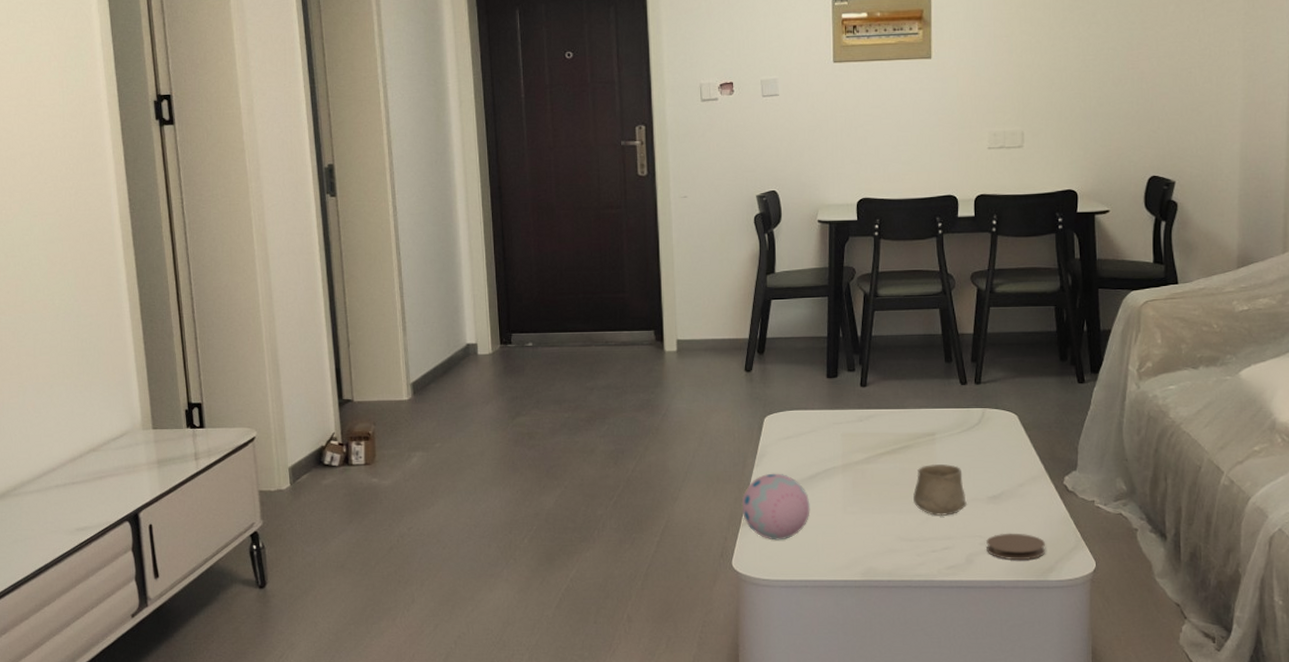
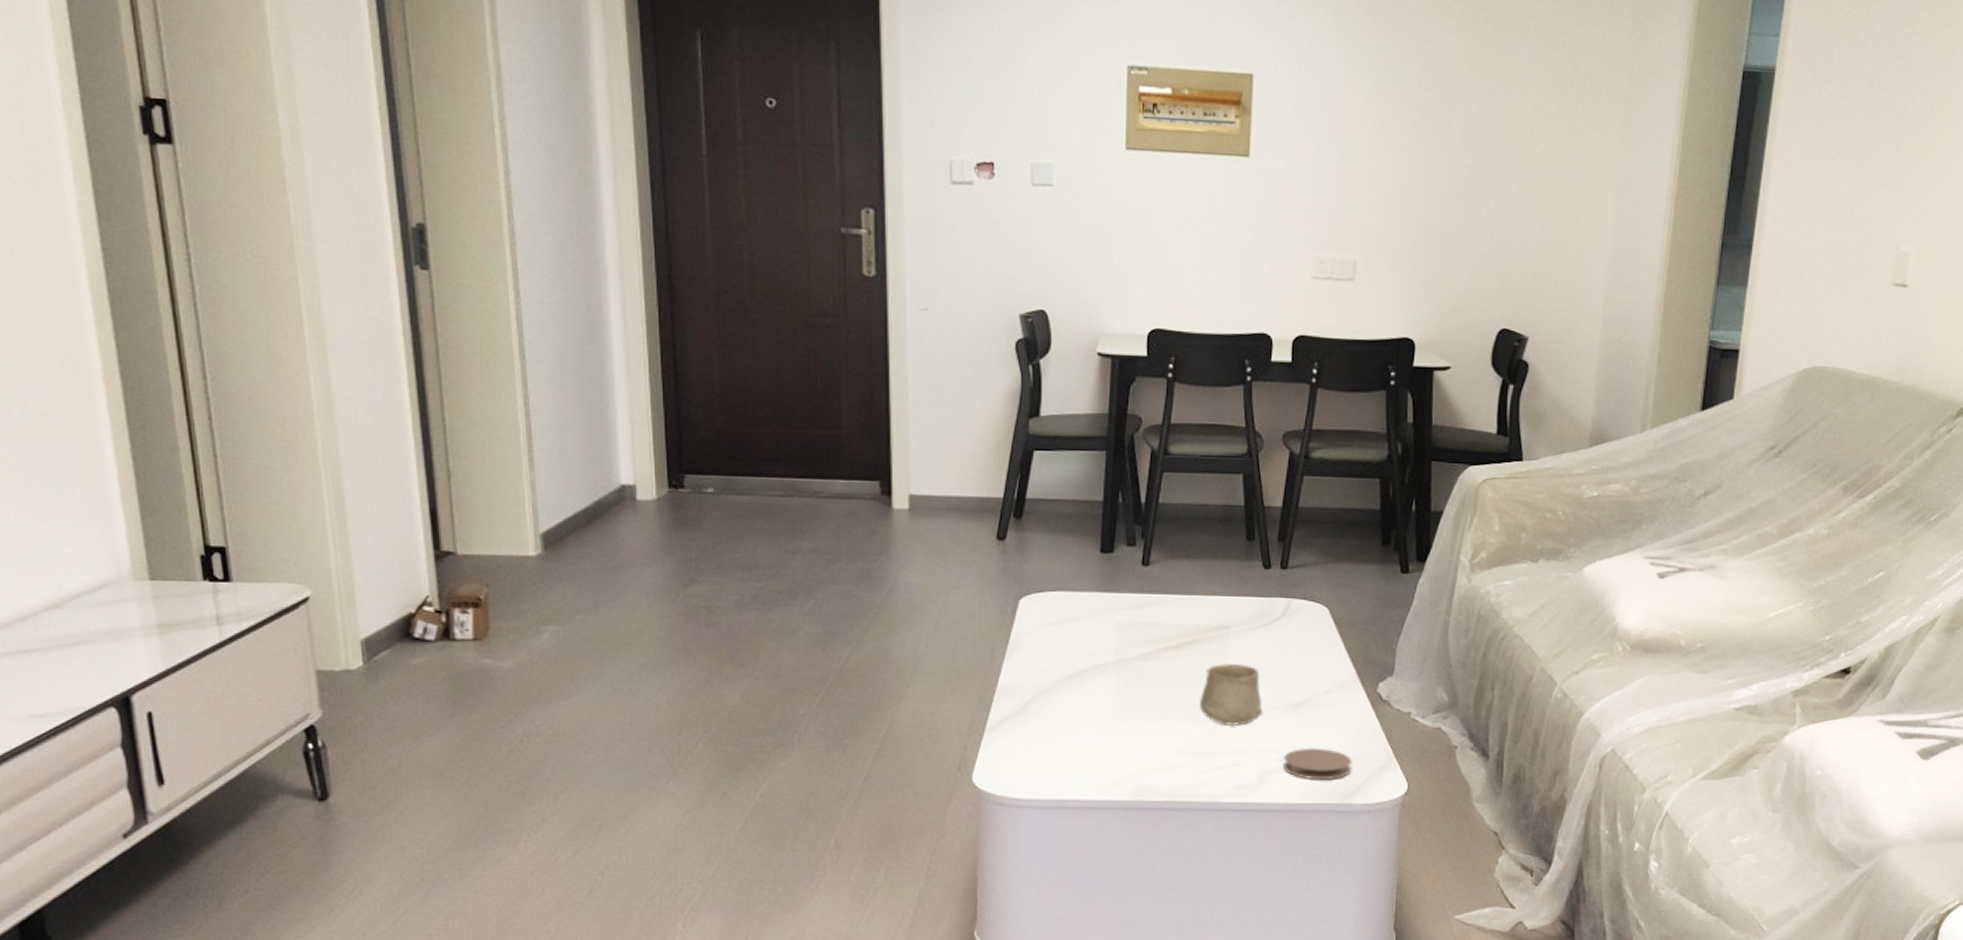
decorative egg: present [741,473,810,540] -> none [986,668,1073,751]

